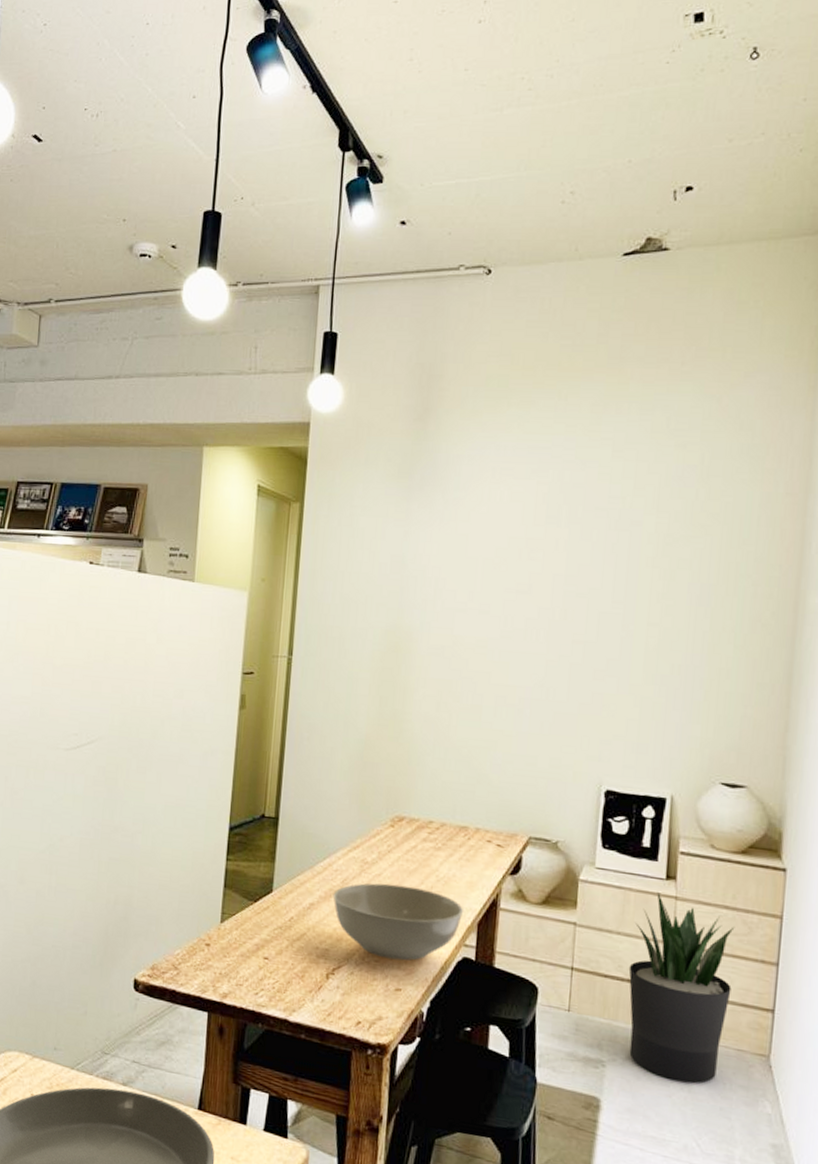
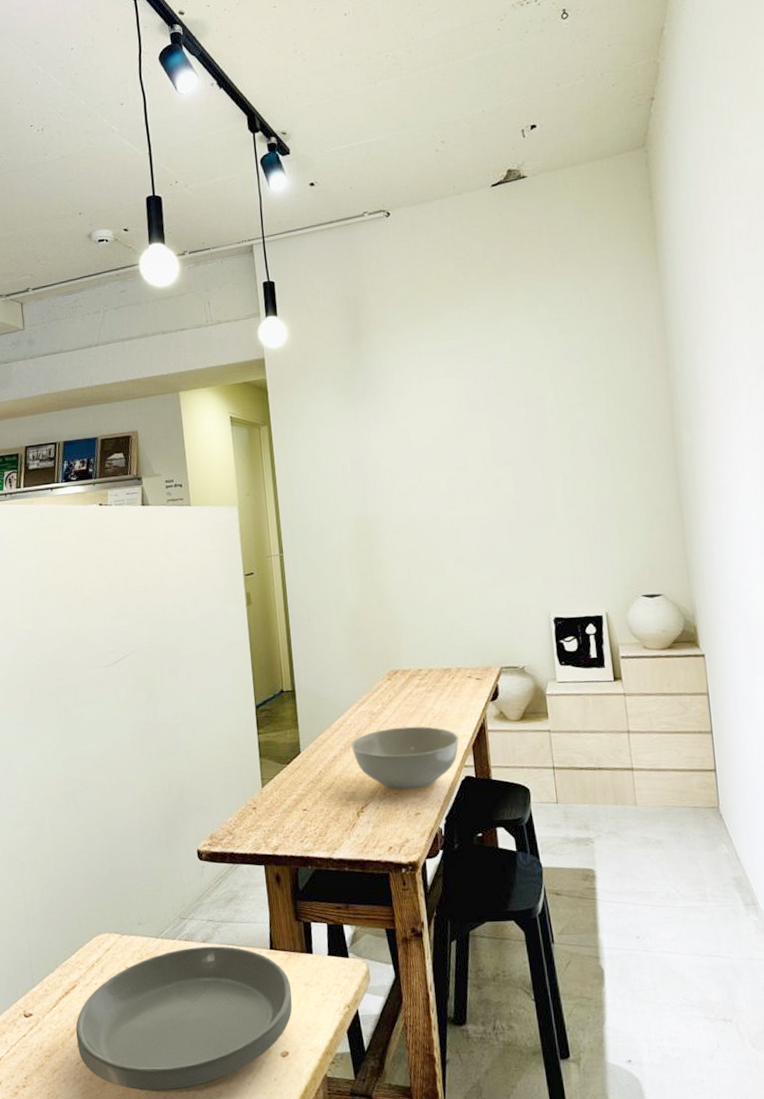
planter: present [628,891,735,1083] -> none [597,691,681,843]

